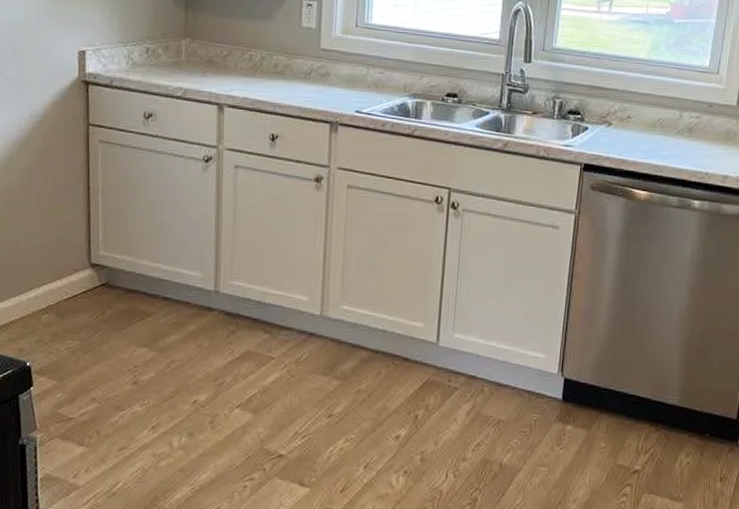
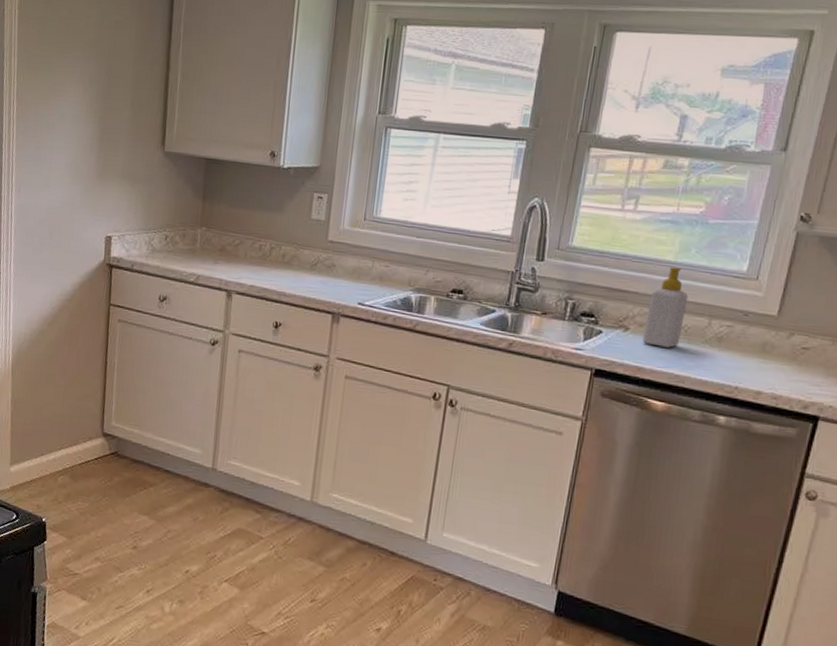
soap bottle: none [624,64,661,140] -> present [642,267,689,348]

